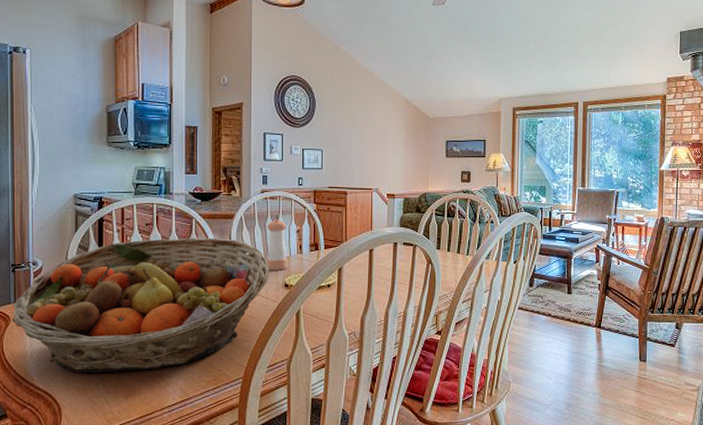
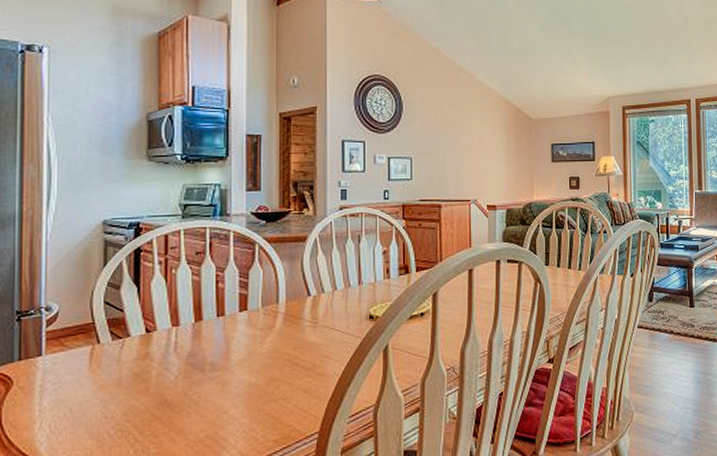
fruit basket: present [12,238,269,374] -> none [15,265,350,445]
pepper shaker: present [267,218,287,270] -> none [347,239,372,300]

